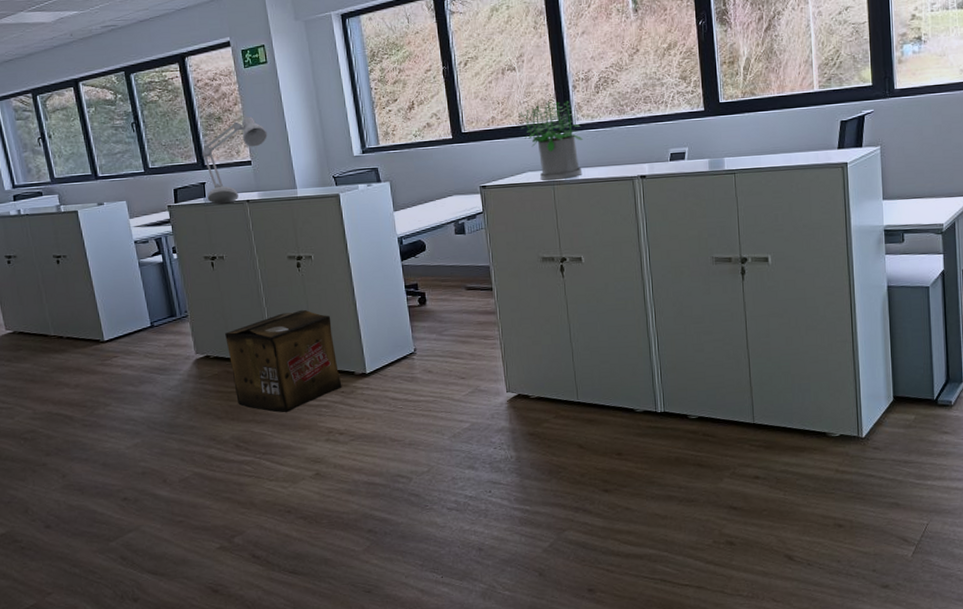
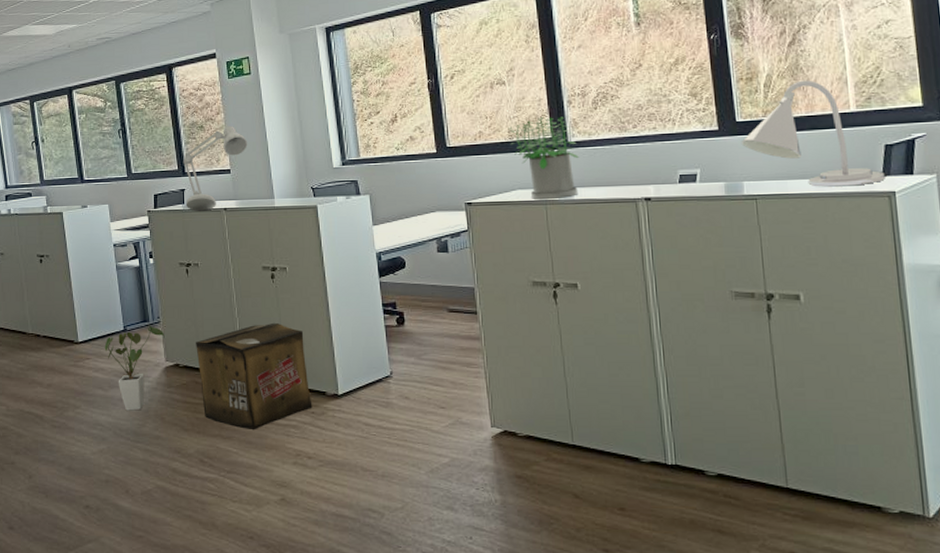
house plant: none [132,319,193,404] -> present [104,325,165,411]
table lamp: none [723,63,842,161] -> present [741,80,888,187]

